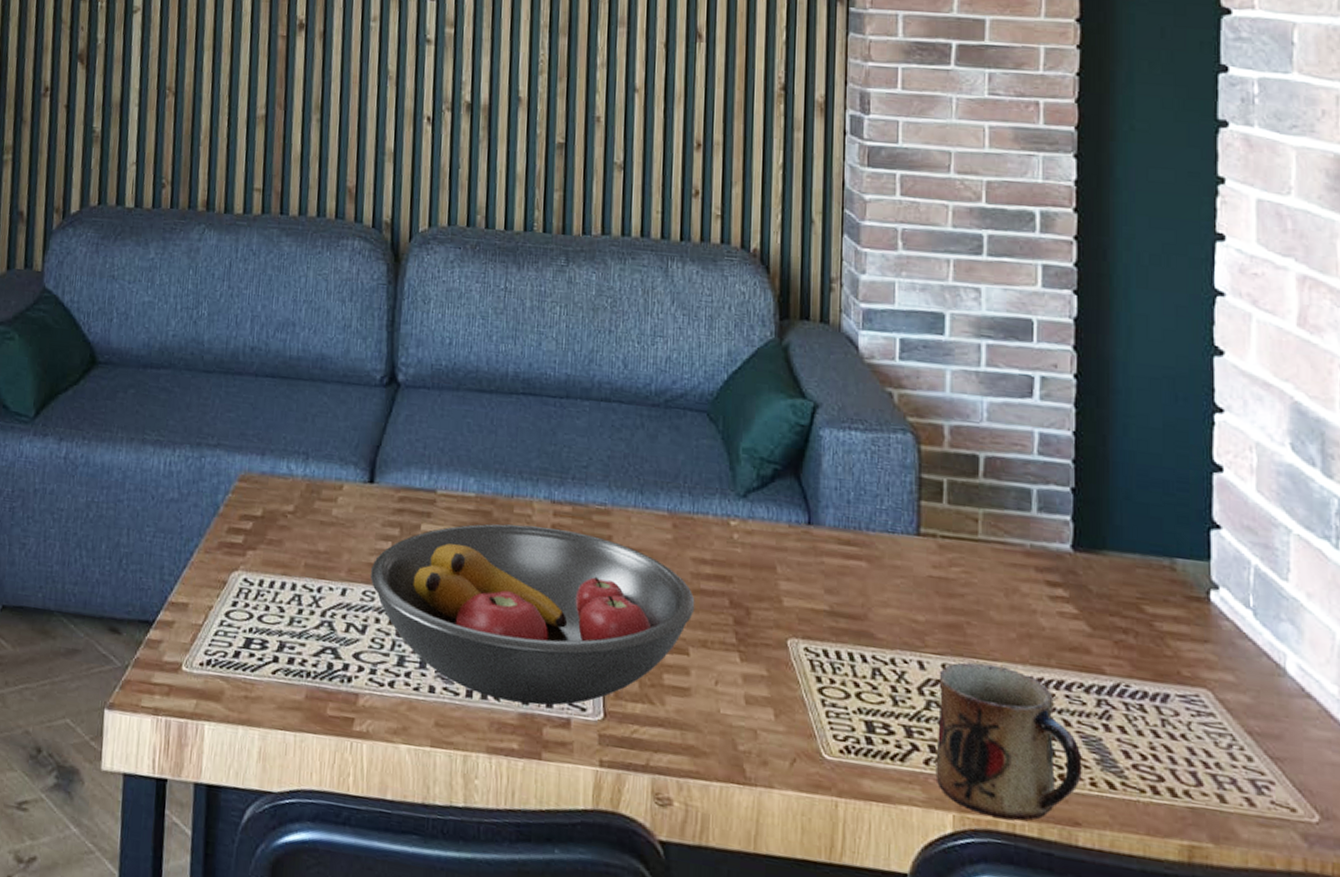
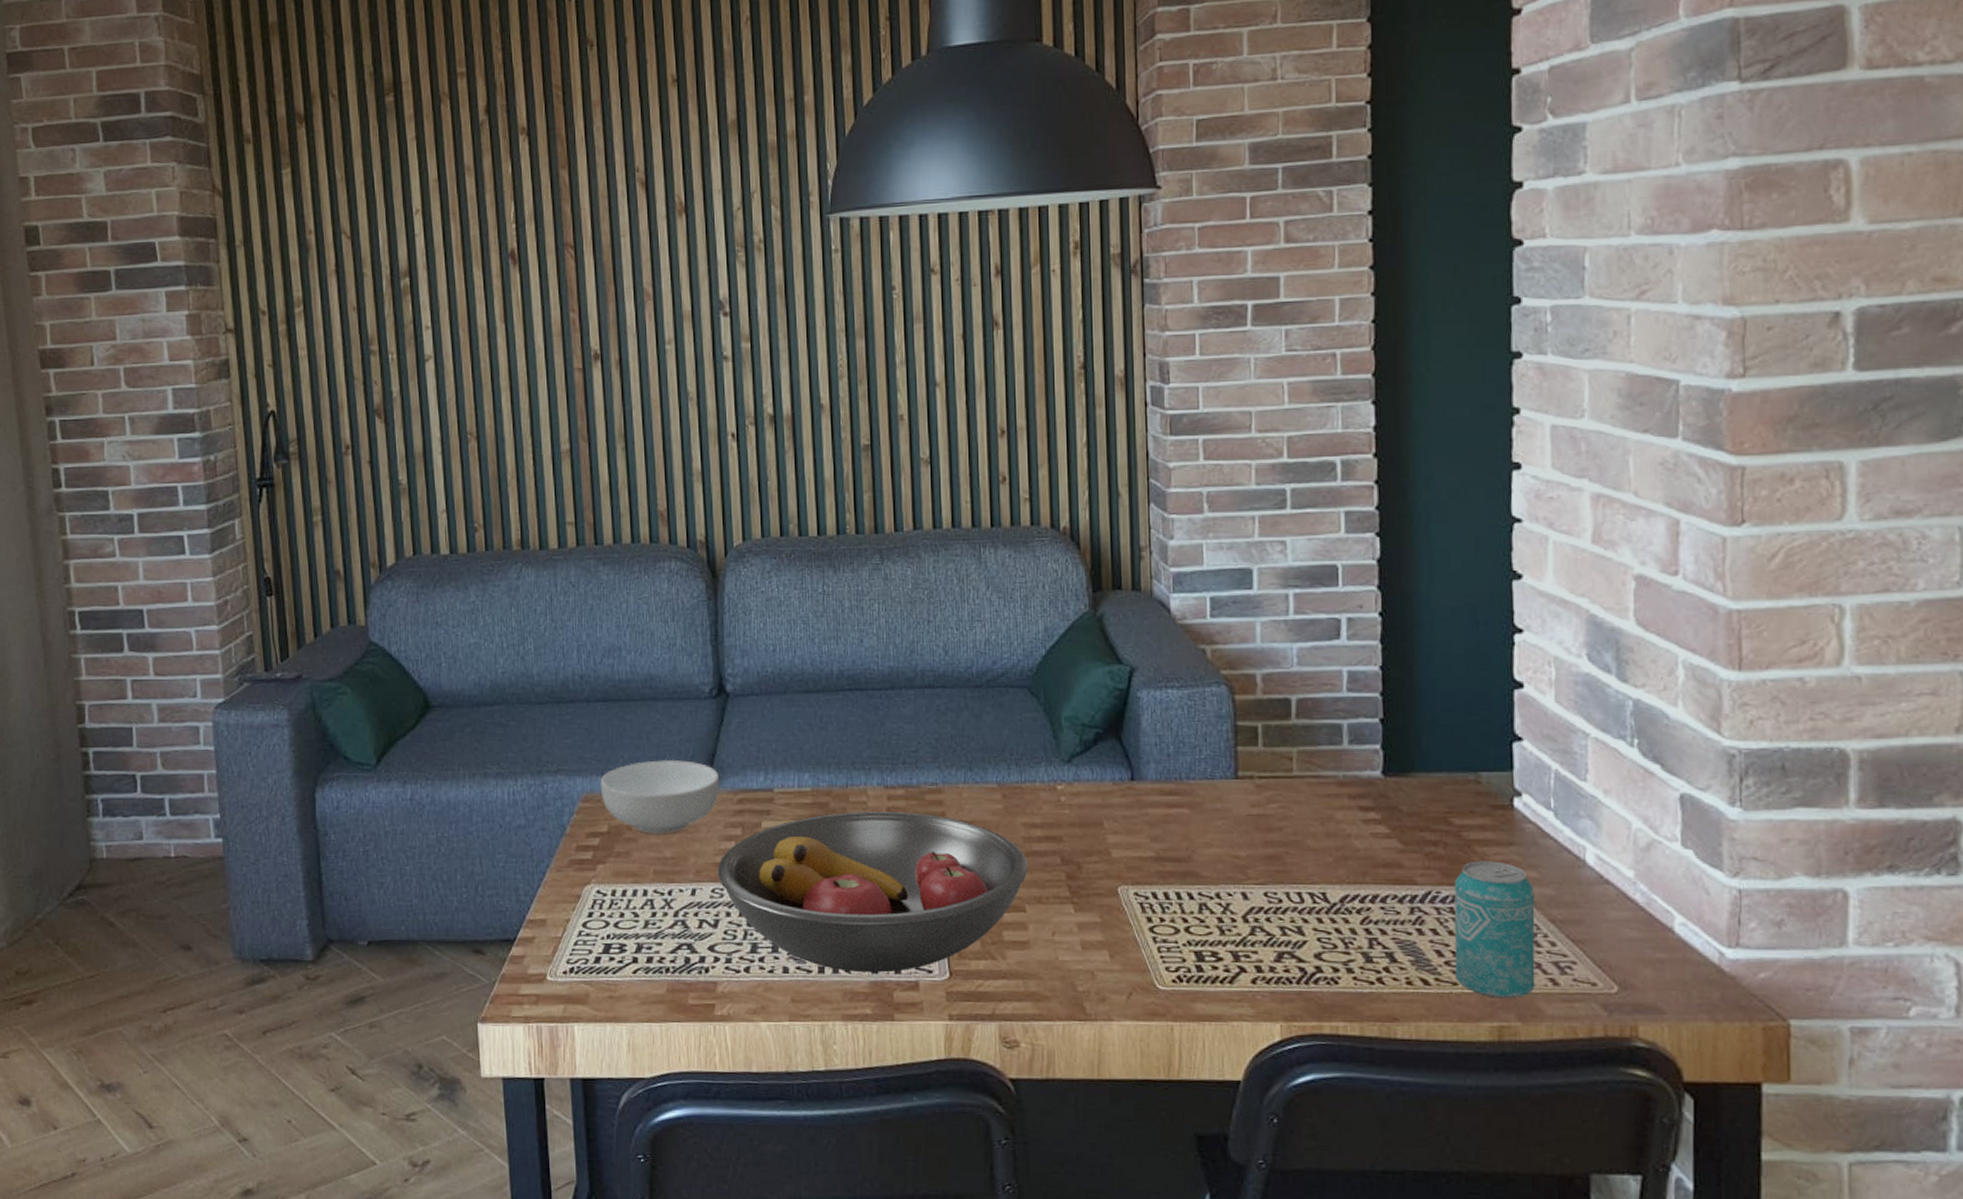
cereal bowl: none [259,444,382,527] -> present [600,759,720,835]
mug: present [935,662,1082,821] -> none [1262,888,1398,1023]
beverage can: none [1143,655,1231,816] -> present [1454,860,1536,999]

